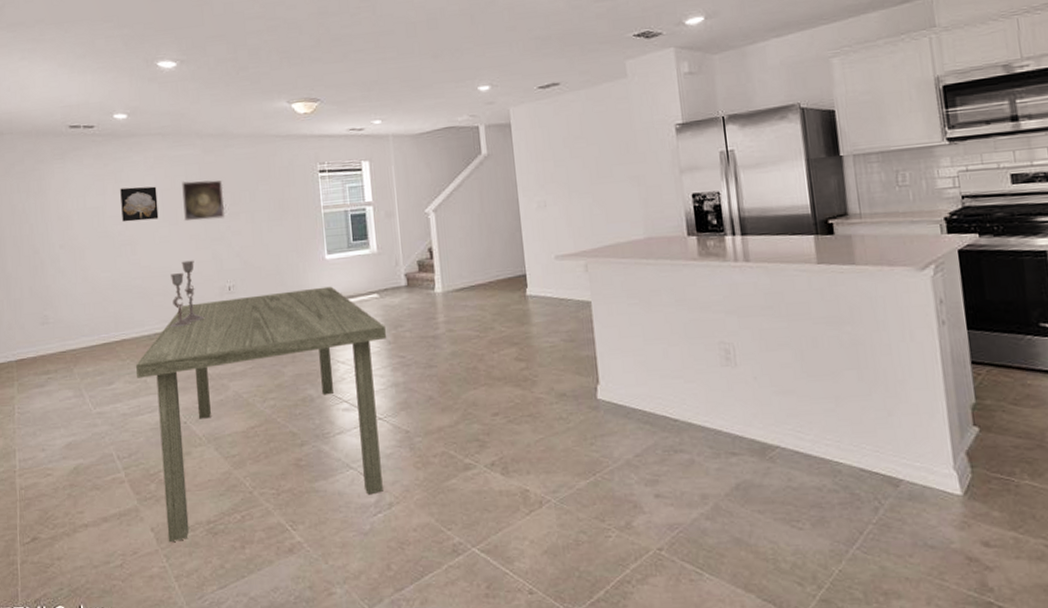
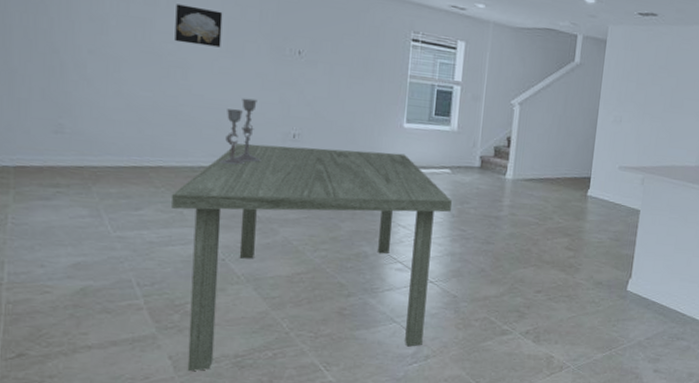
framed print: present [182,180,225,222] -> none [251,13,303,63]

